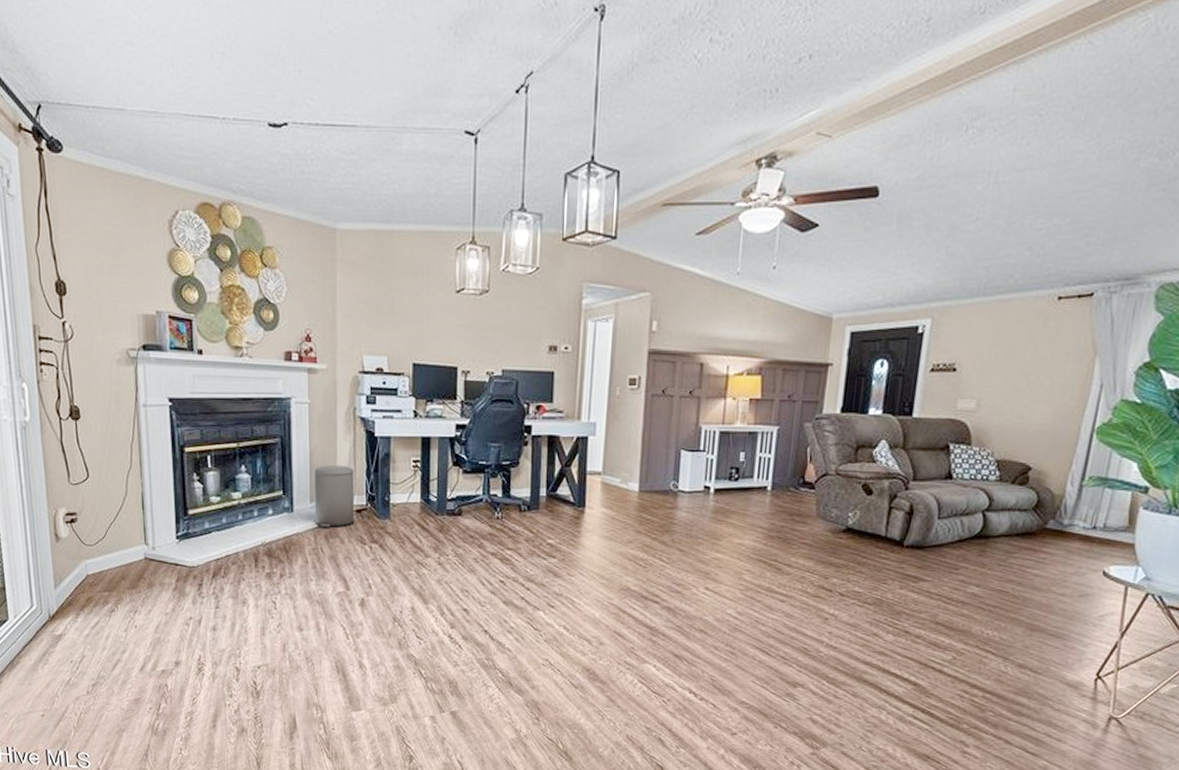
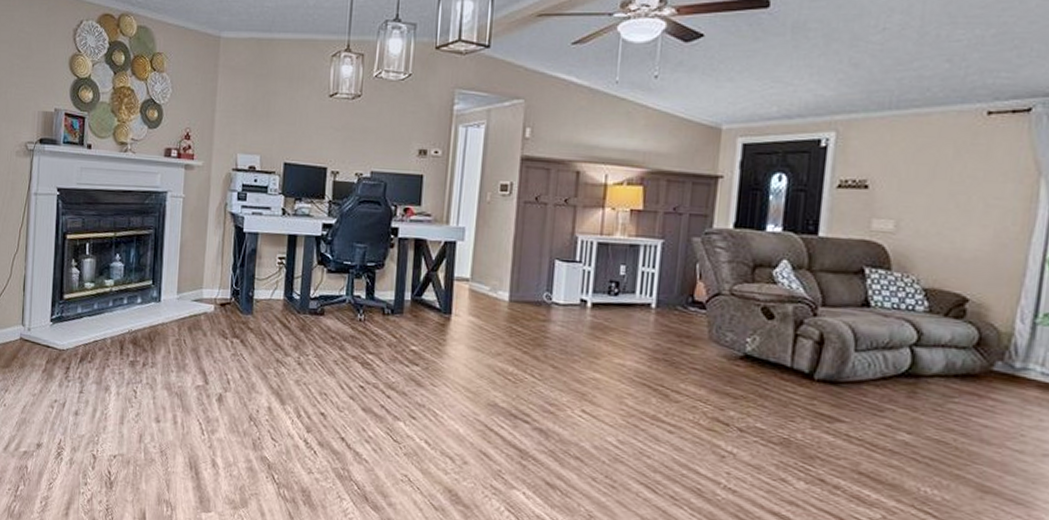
pedal bin: present [313,464,355,528] -> none [179,257,221,320]

